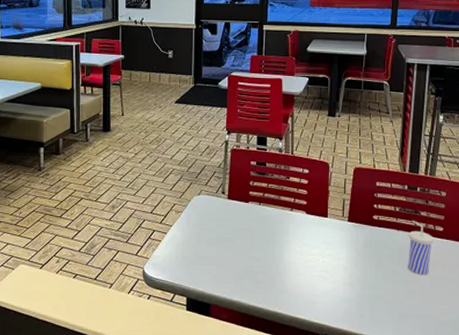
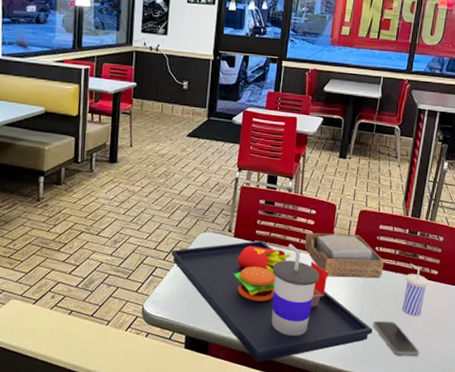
food tray: none [168,202,378,324] -> present [171,241,372,363]
napkin holder: none [300,192,384,236] -> present [305,232,384,278]
mobile phone: none [378,280,431,317] -> present [373,320,420,356]

